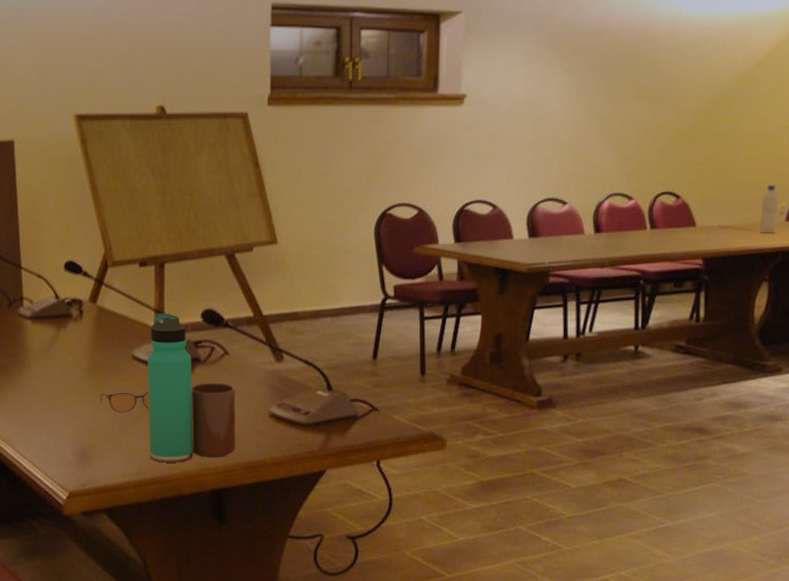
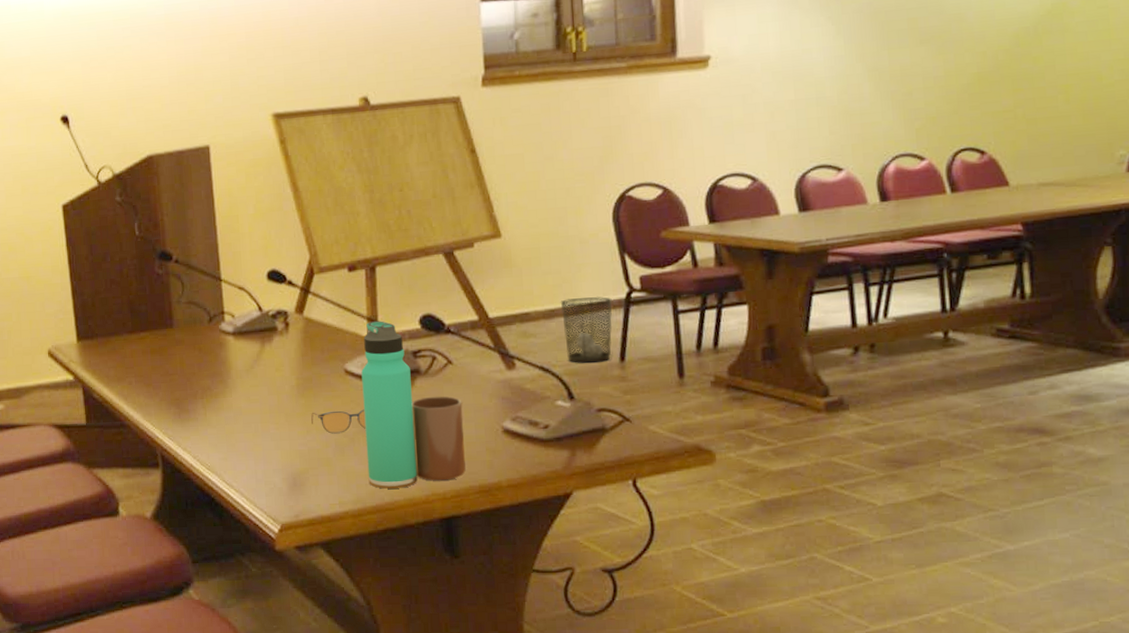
waste bin: none [325,301,369,359] -> present [560,296,613,363]
water bottle: present [759,185,779,235] -> none [1092,129,1116,190]

